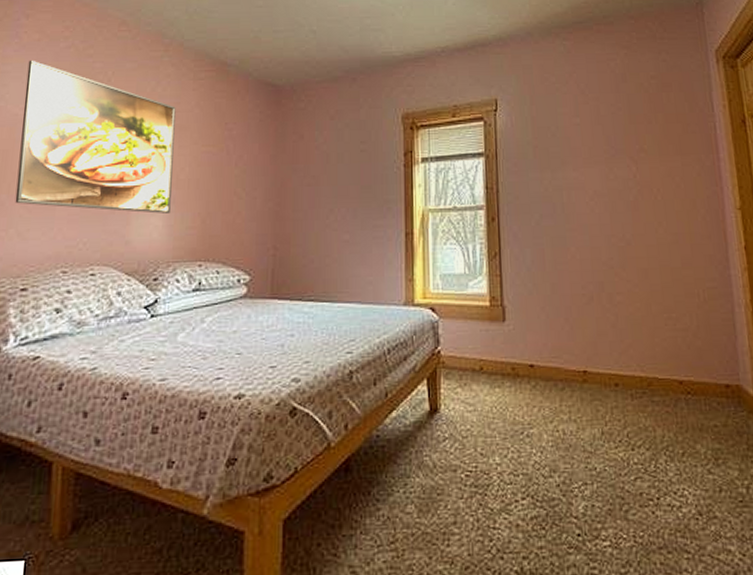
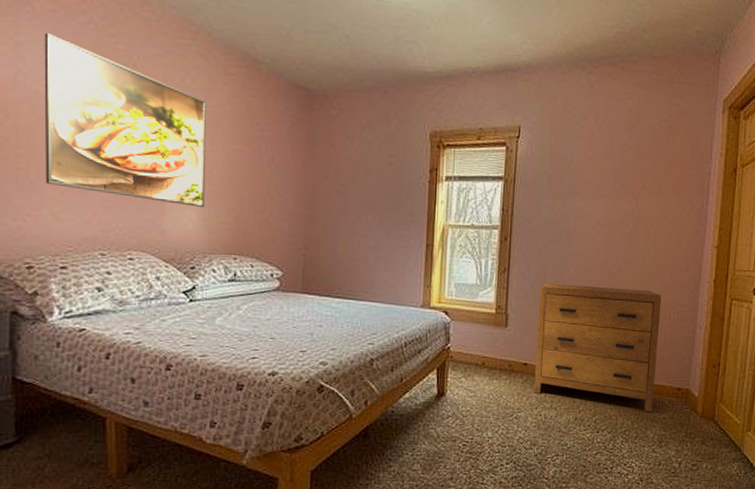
dresser: none [539,265,699,419] -> present [533,283,662,413]

